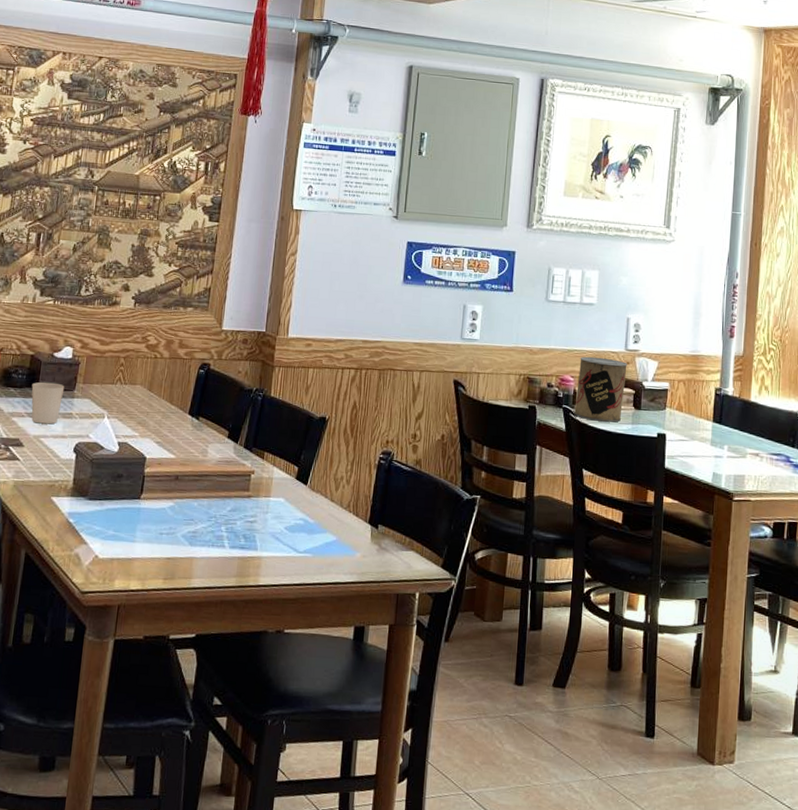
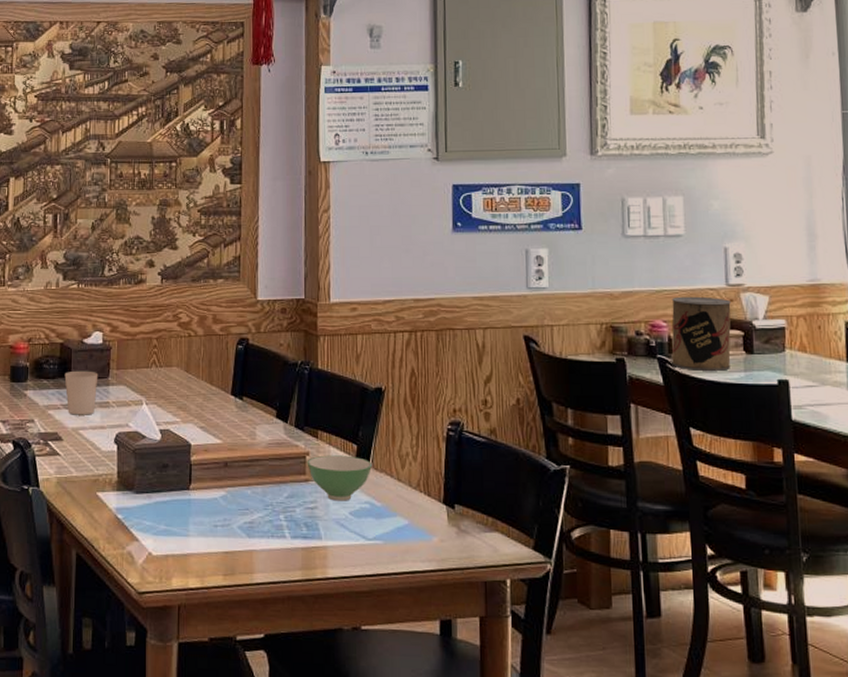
bowl: none [251,474,311,517] -> present [307,455,373,501]

